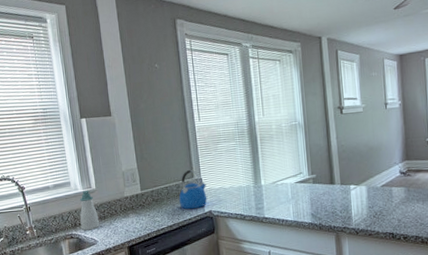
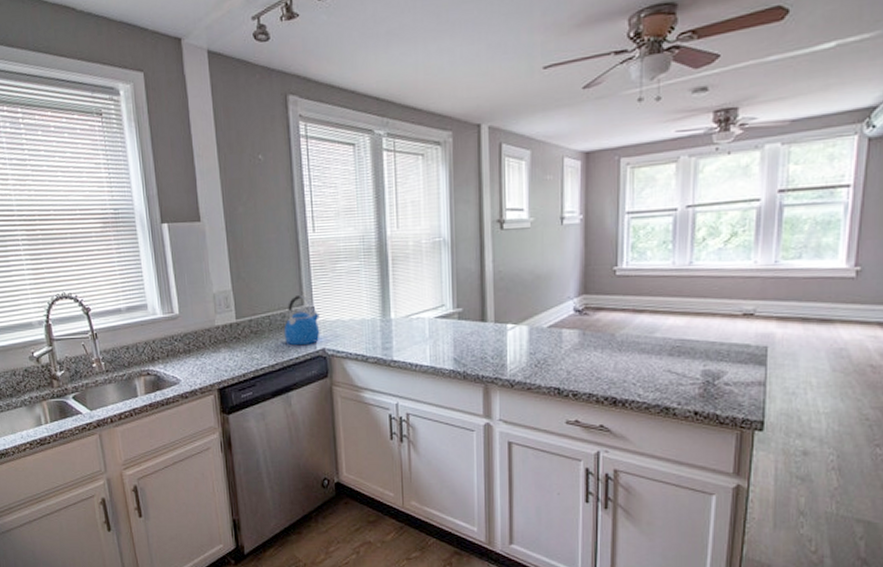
soap bottle: present [79,190,100,231] -> none [158,315,183,366]

